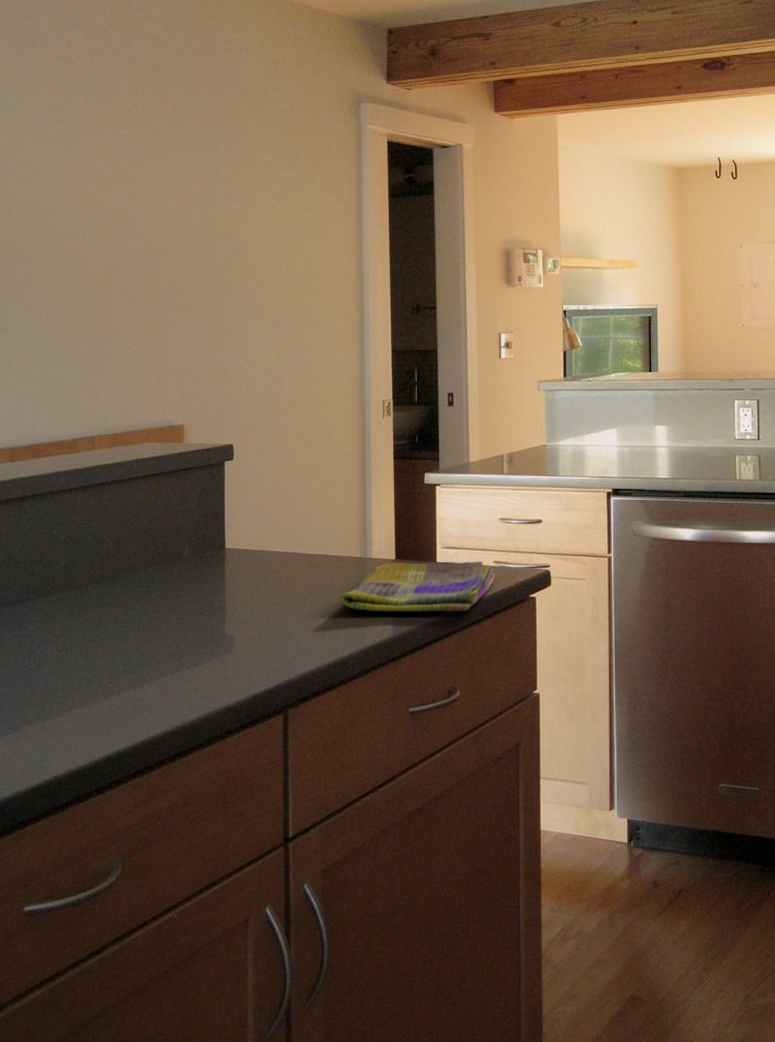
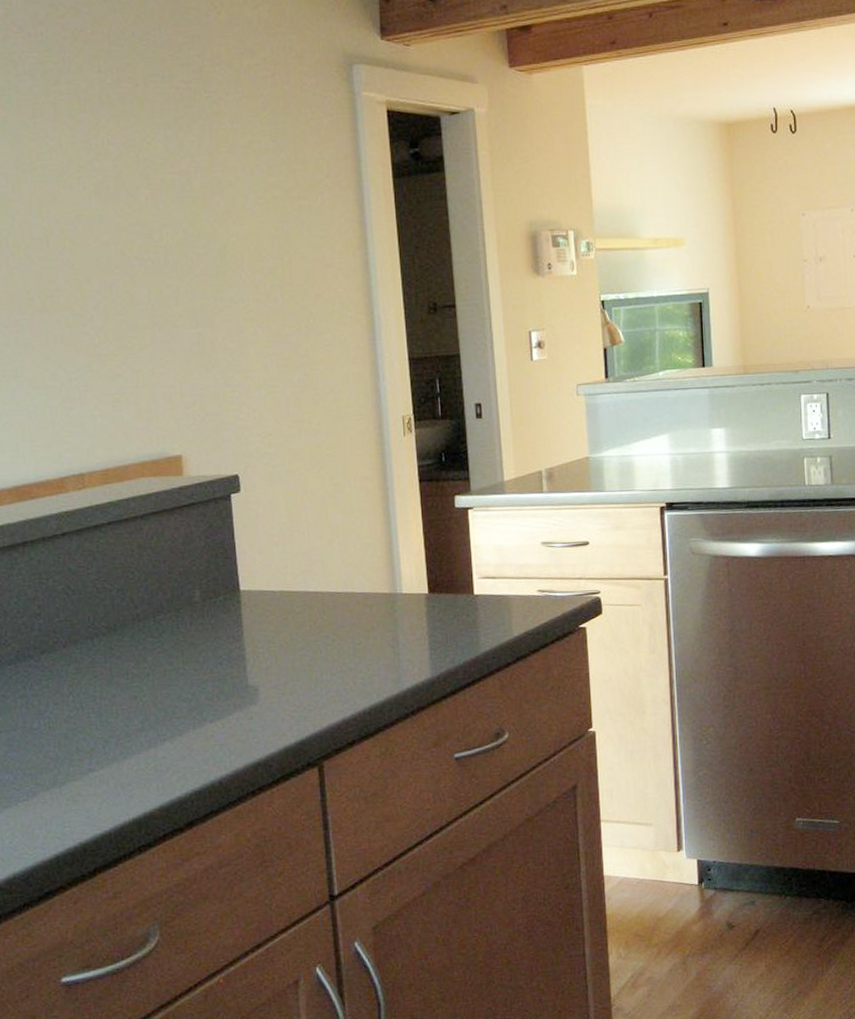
dish towel: present [340,561,496,612] -> none [370,590,541,652]

